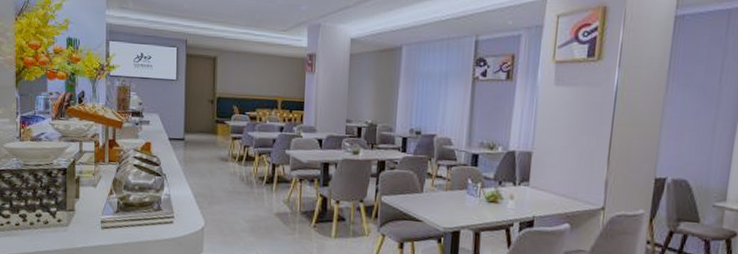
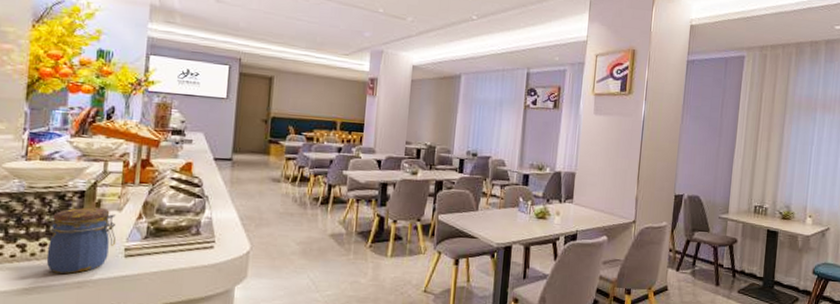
jar: none [42,183,94,242] -> present [46,207,116,274]

